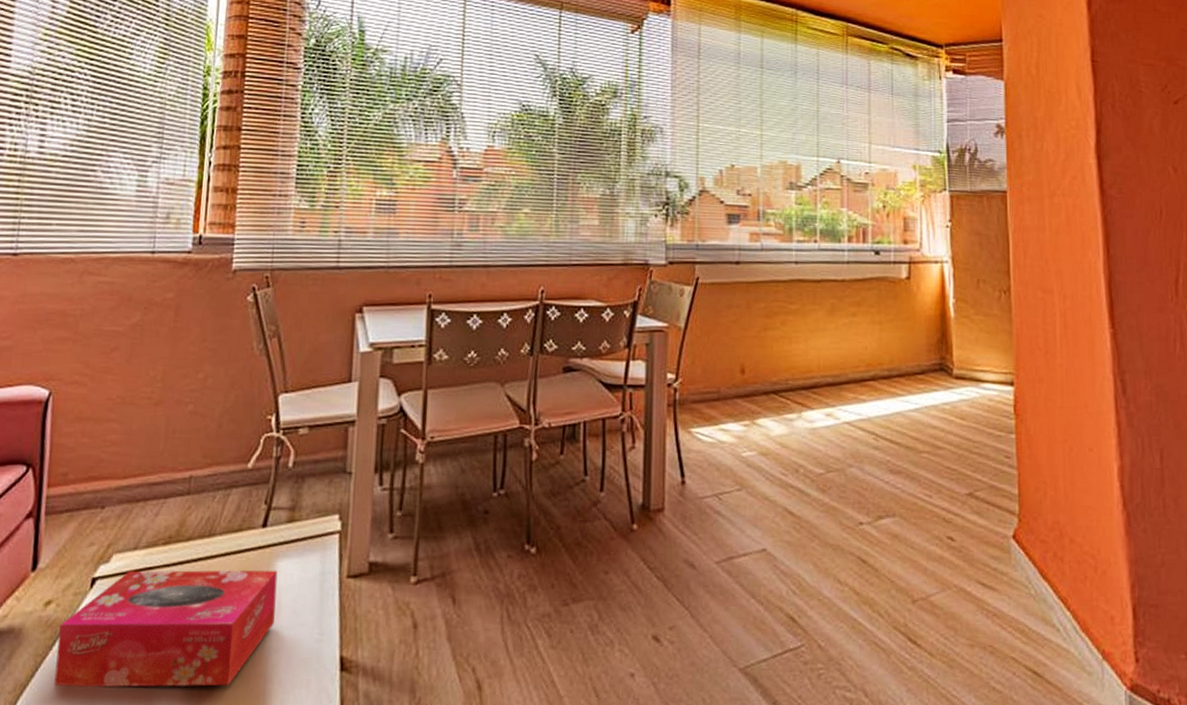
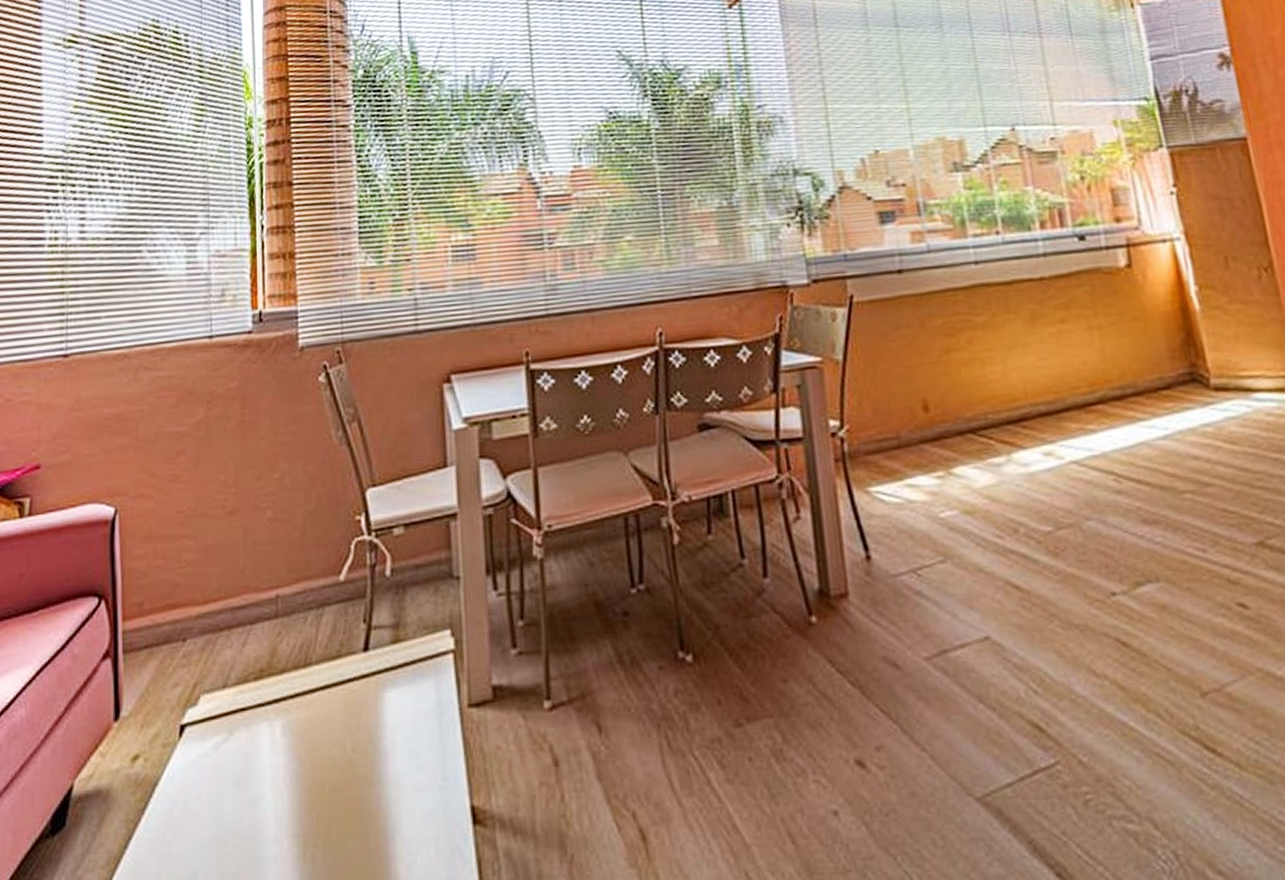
tissue box: present [54,570,278,688] -> none [150,703,389,858]

